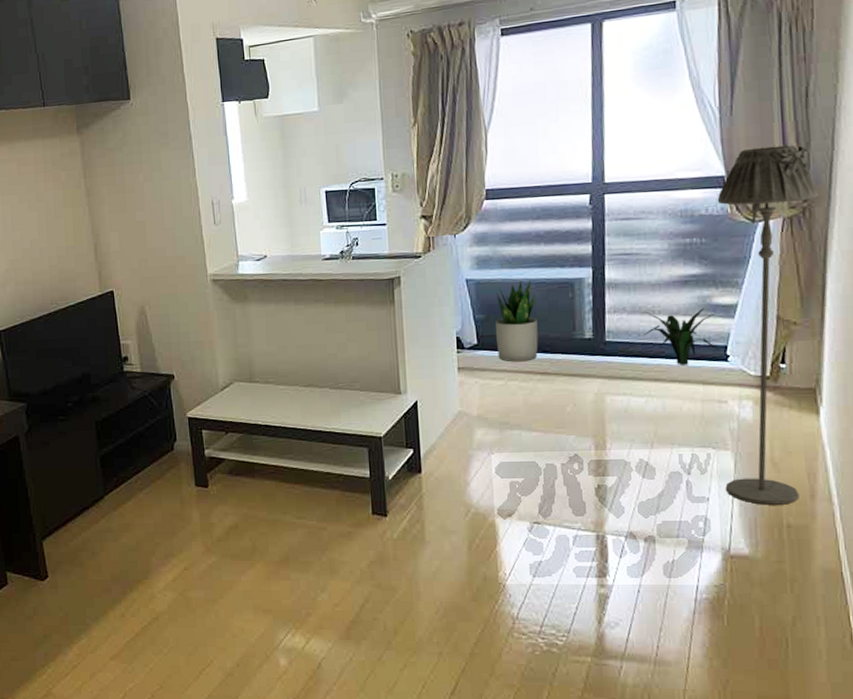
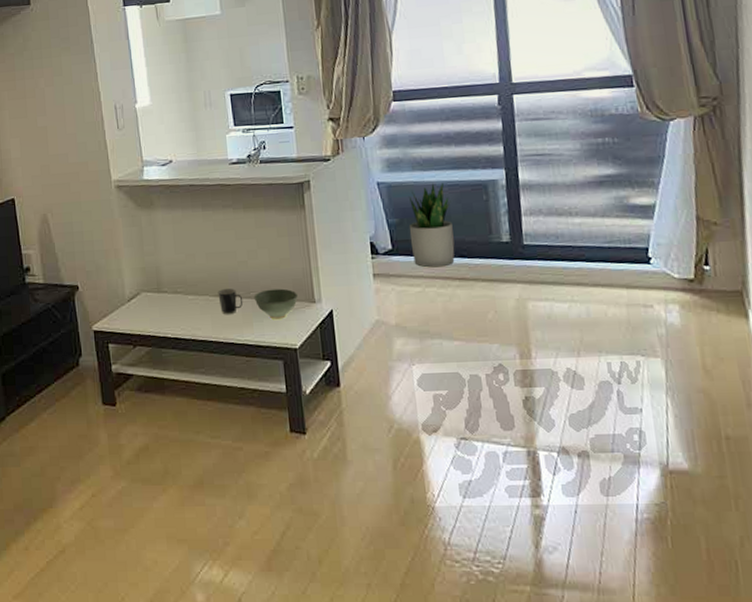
mug: none [307,380,332,405] -> present [218,289,243,315]
bowl: none [342,380,385,409] -> present [253,288,299,319]
plant: present [642,308,720,365] -> none [560,209,641,269]
floor lamp: present [717,145,819,505] -> none [626,44,736,416]

